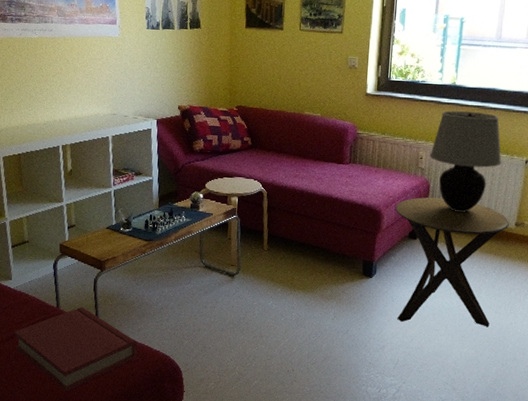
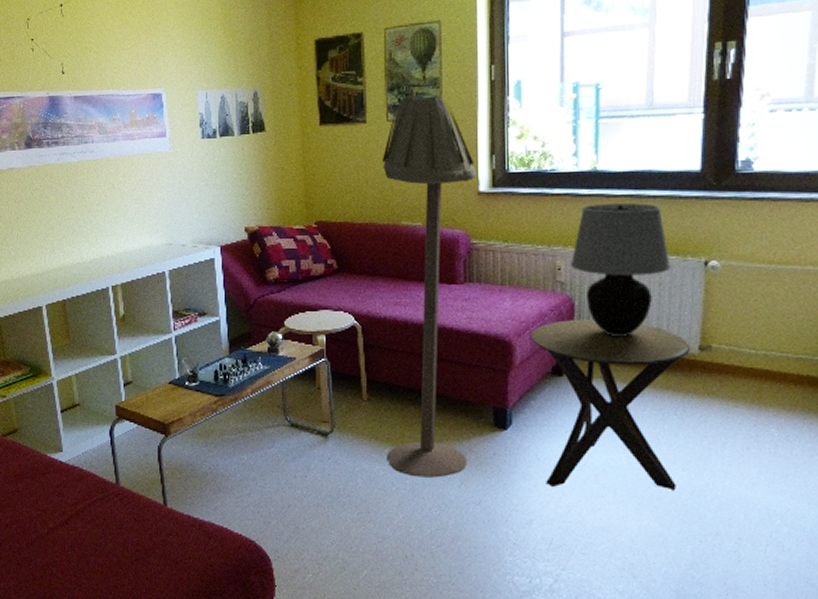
hardback book: present [13,307,138,392] -> none [68,481,215,589]
floor lamp: none [280,8,366,312] -> present [381,91,477,478]

